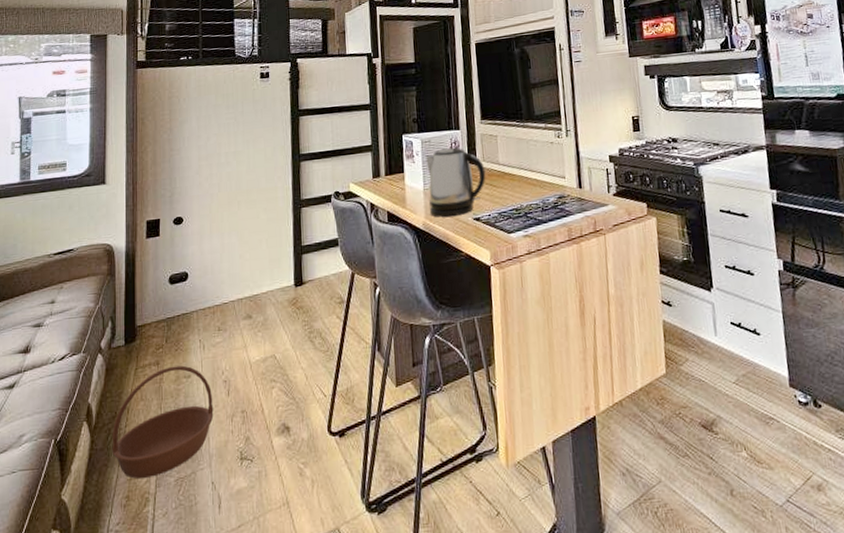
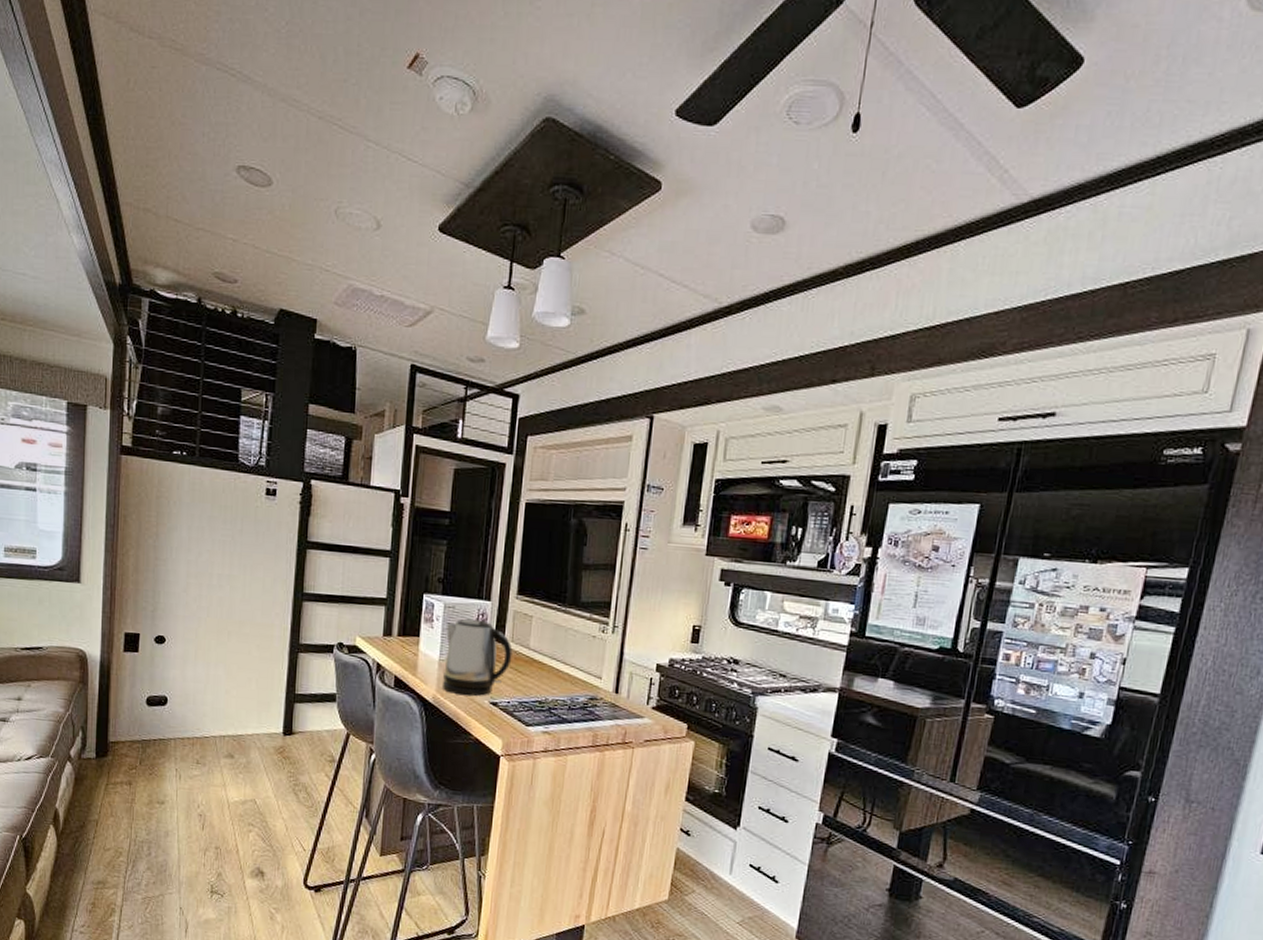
basket: present [112,365,214,479] -> none [79,789,187,891]

